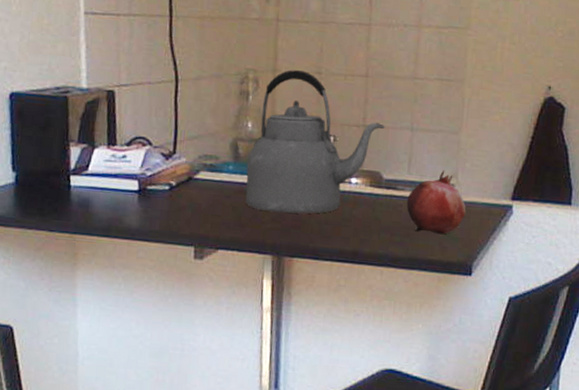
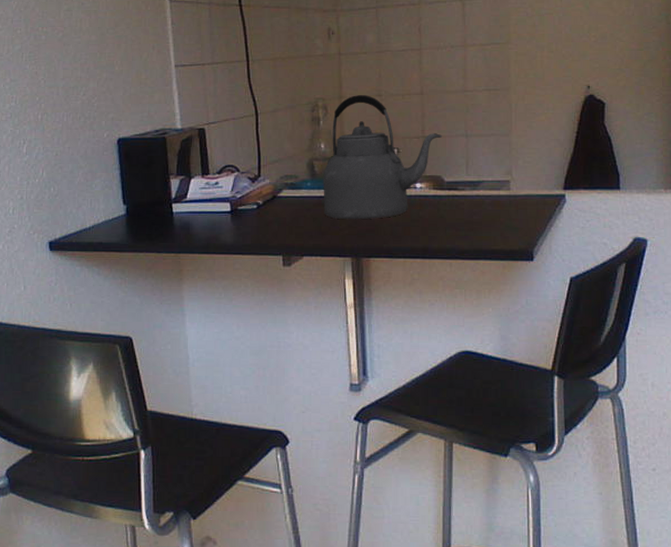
fruit: present [406,170,466,235] -> none [468,169,523,226]

